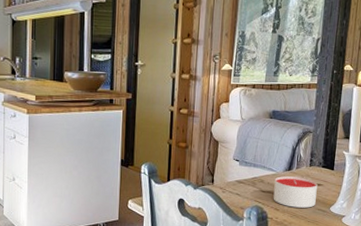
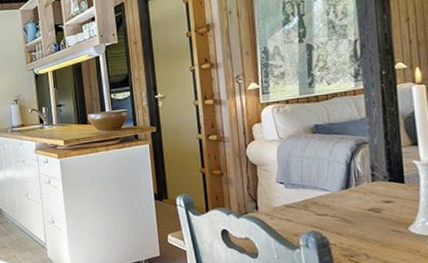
candle: present [273,176,318,208] -> none [331,195,388,231]

